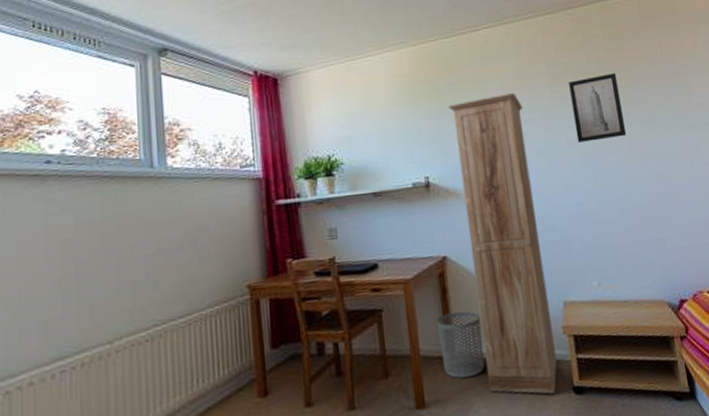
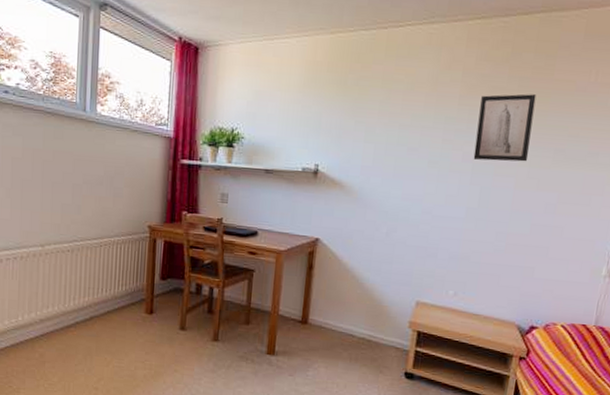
waste bin: present [436,311,485,379] -> none [296,286,337,342]
cabinet: present [447,92,557,394] -> none [331,97,427,373]

